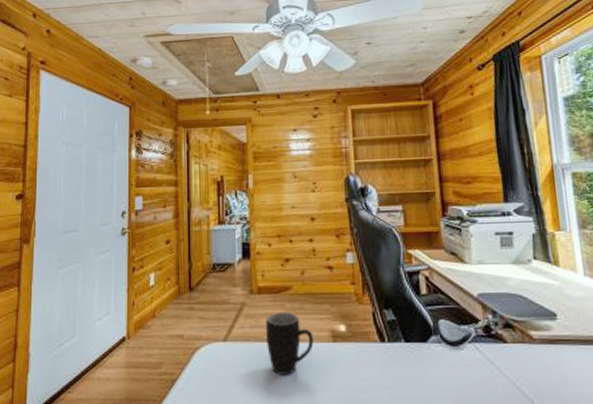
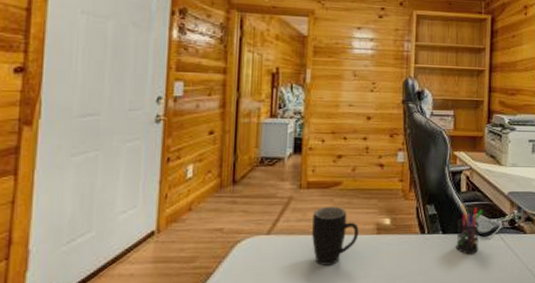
pen holder: none [420,308,450,366] -> present [456,204,483,254]

